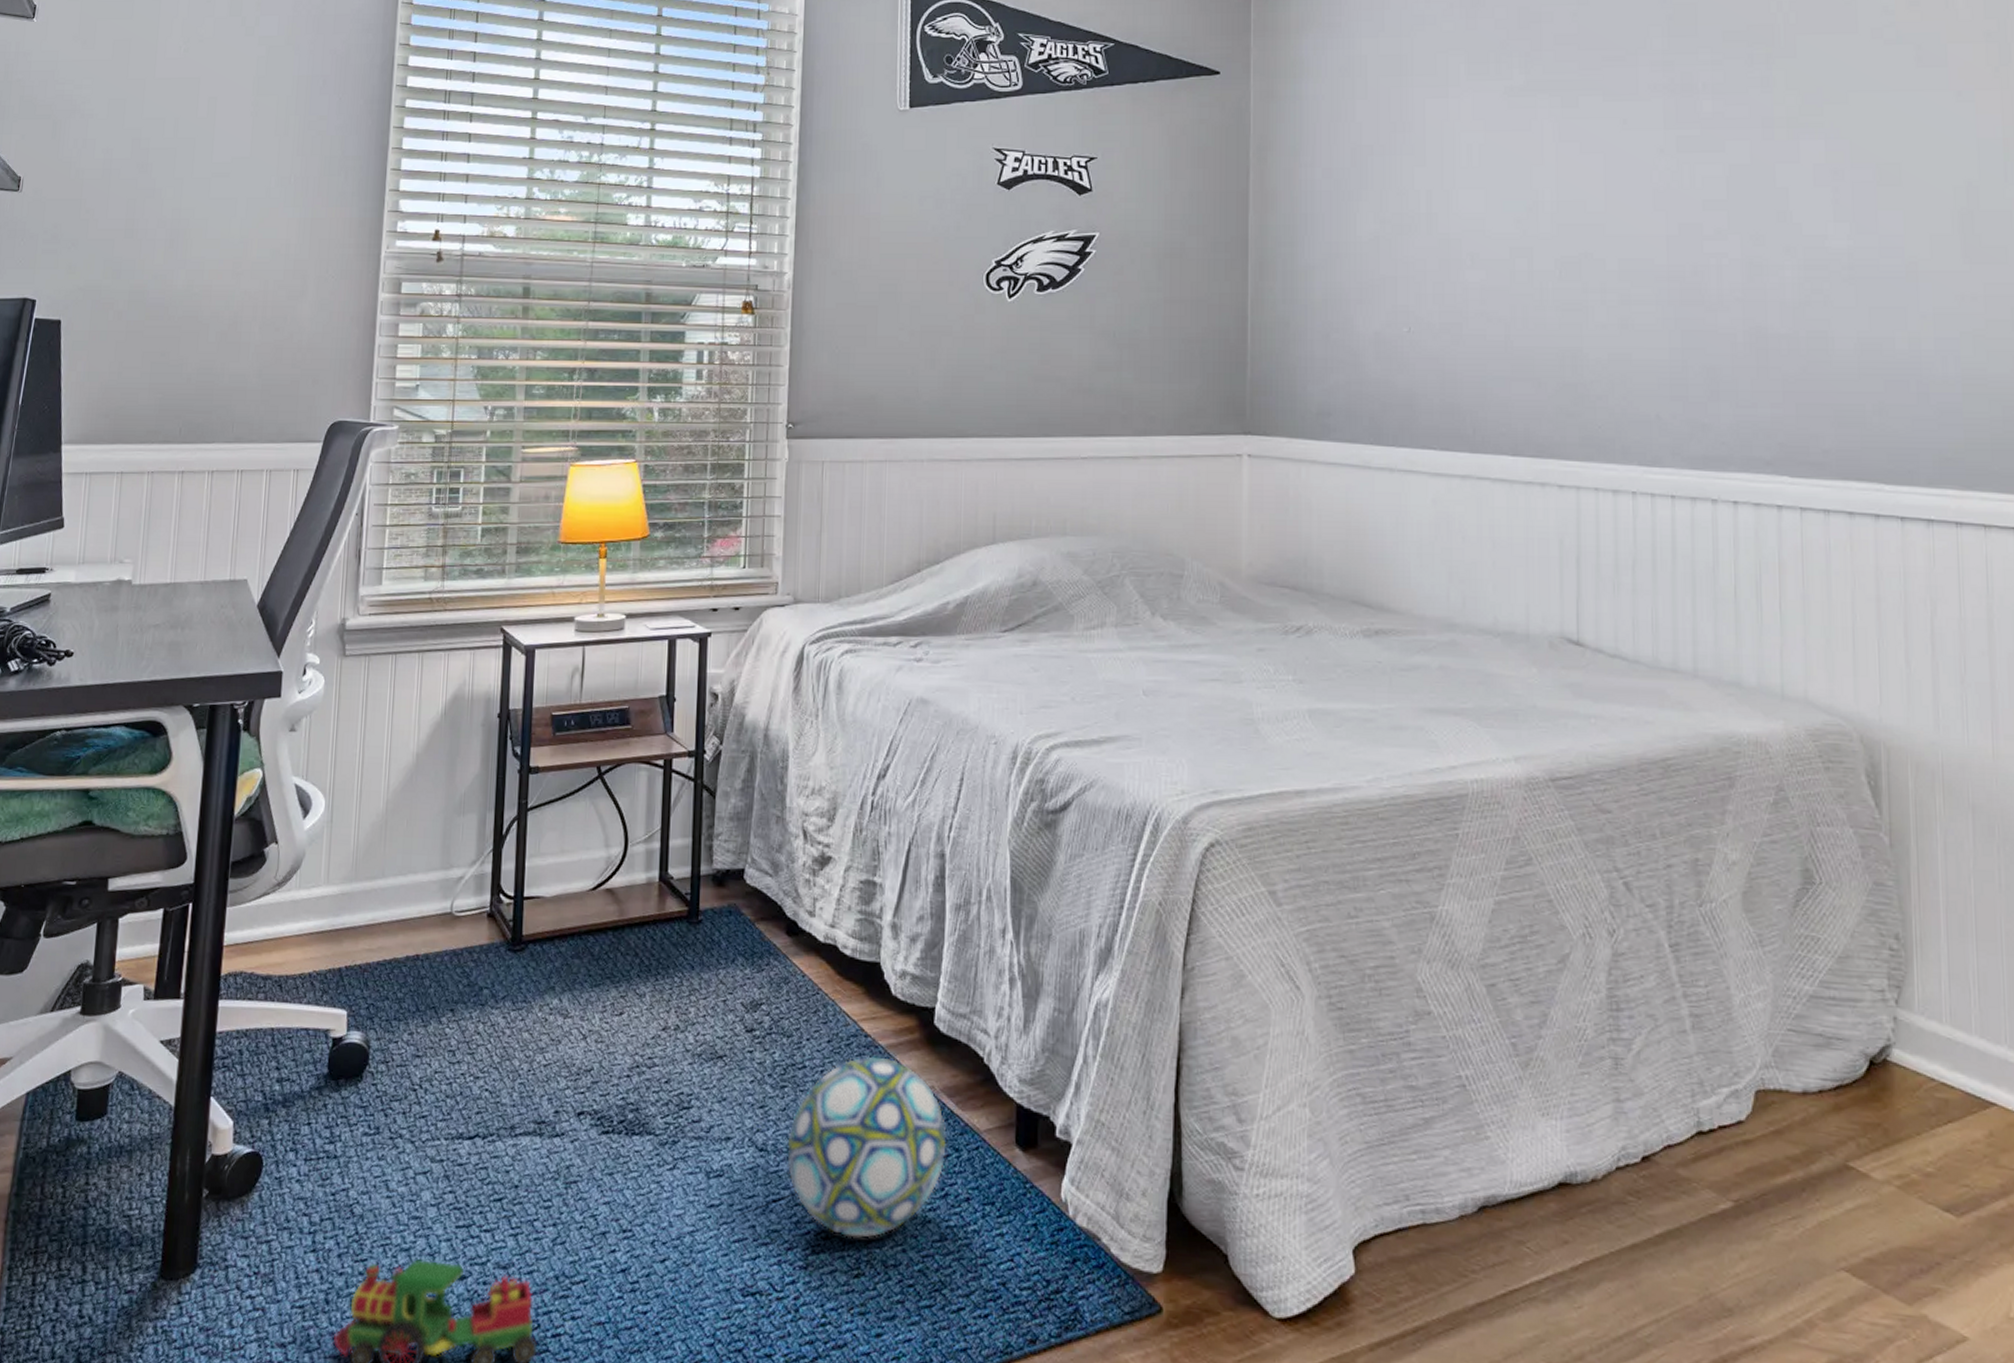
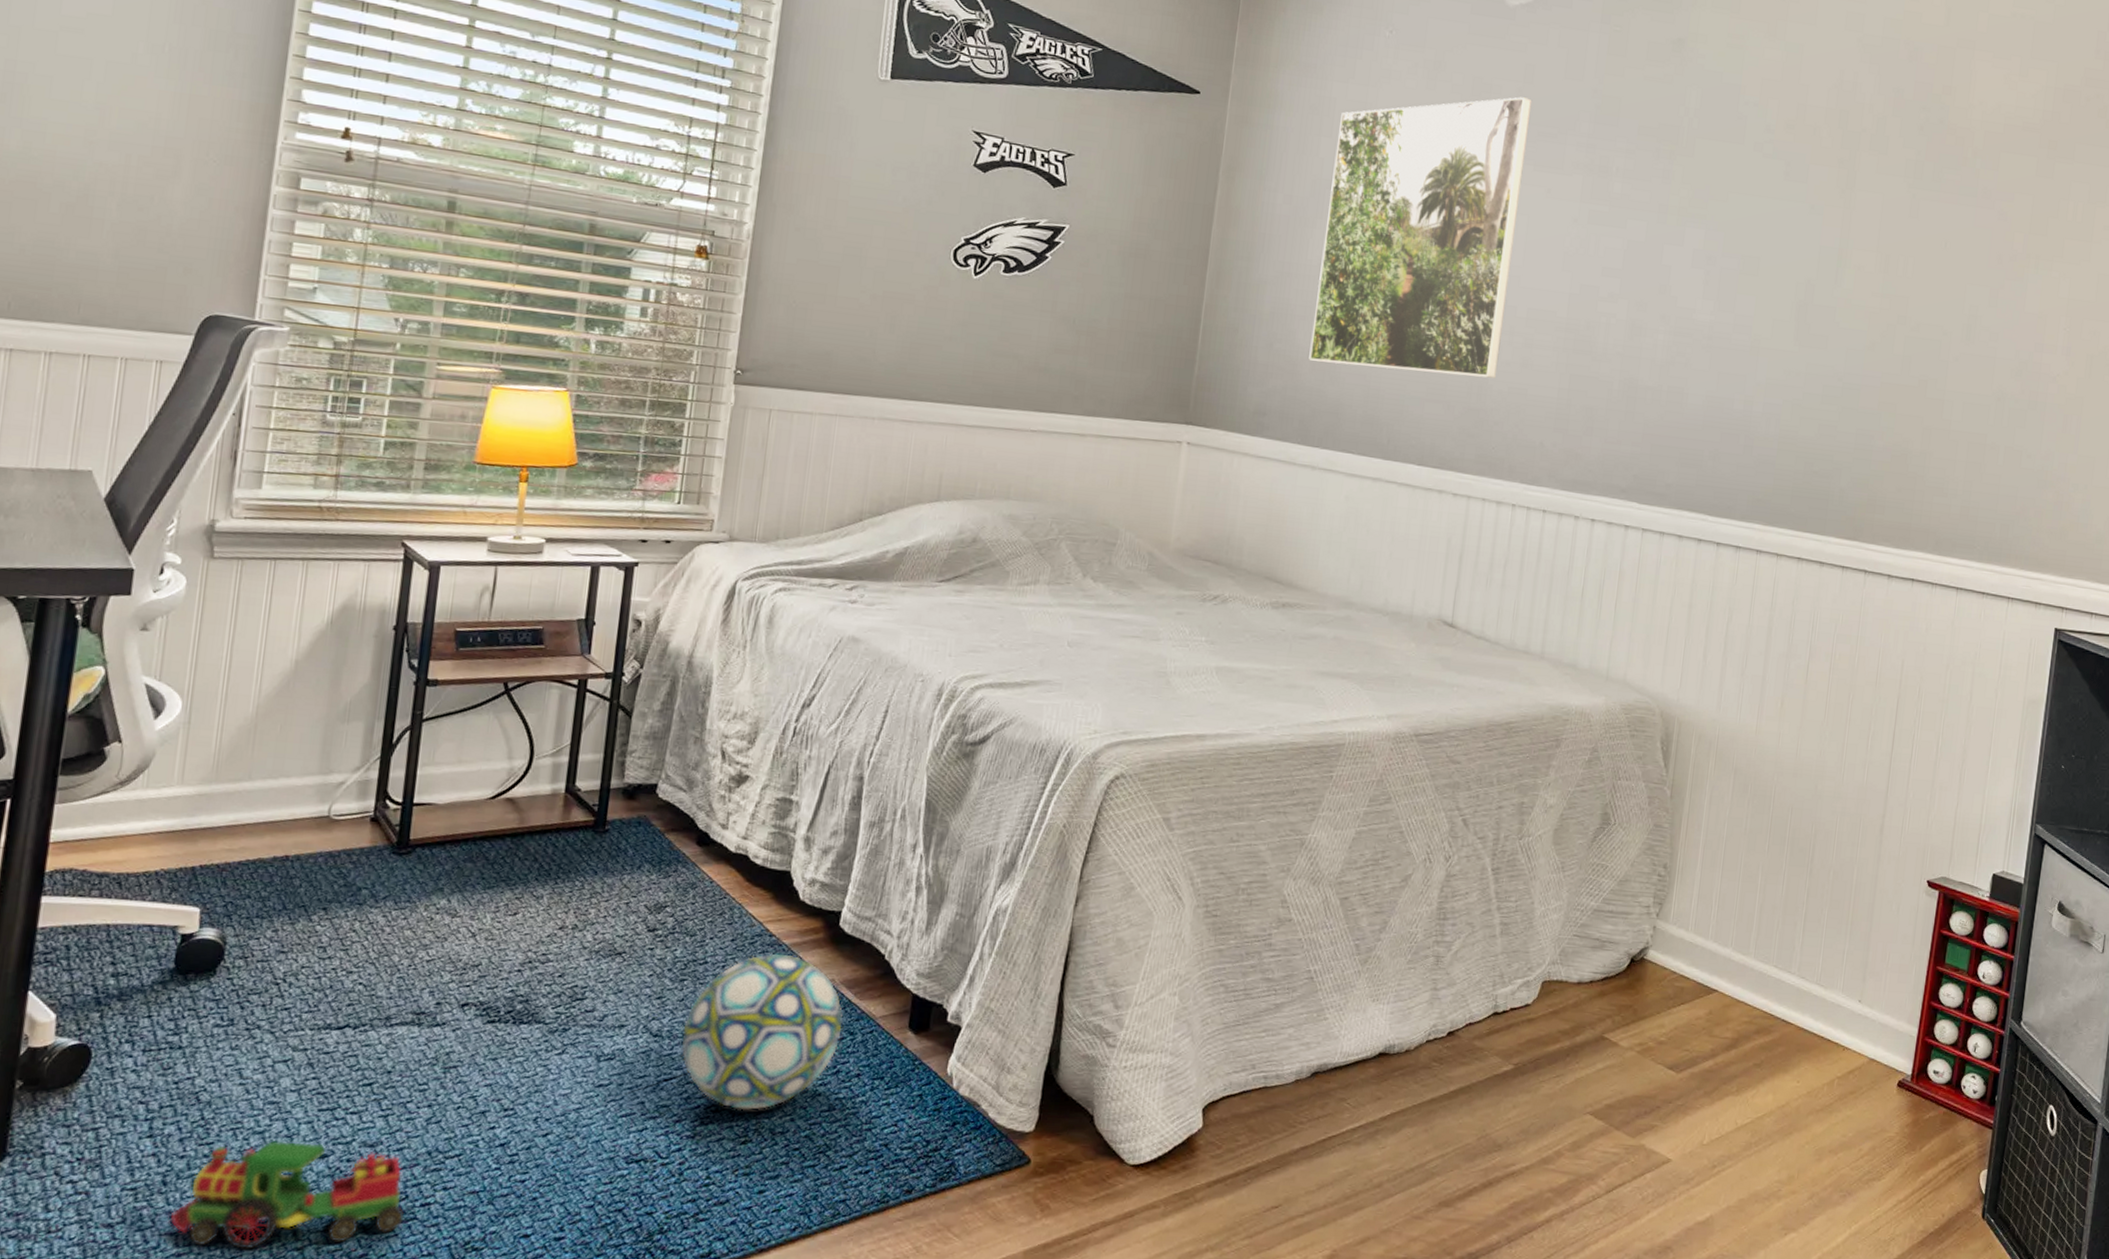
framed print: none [1371,21,1592,350] -> present [1309,97,1532,378]

